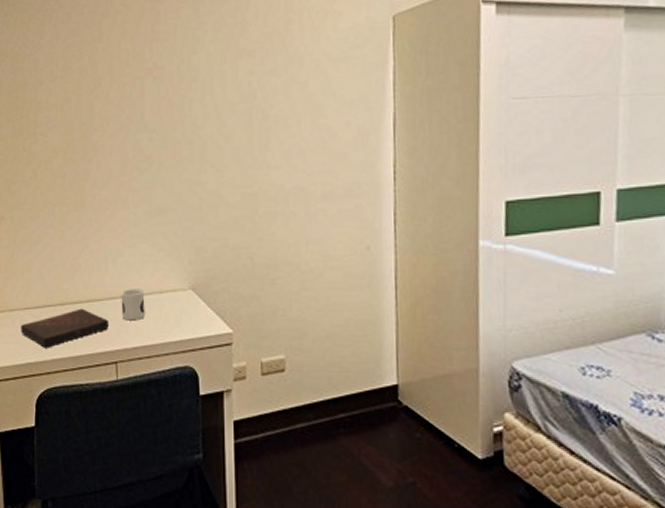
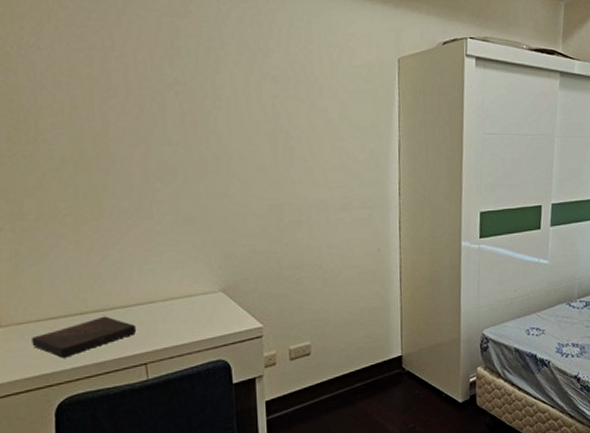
mug: present [121,289,145,321] -> none [148,294,175,324]

